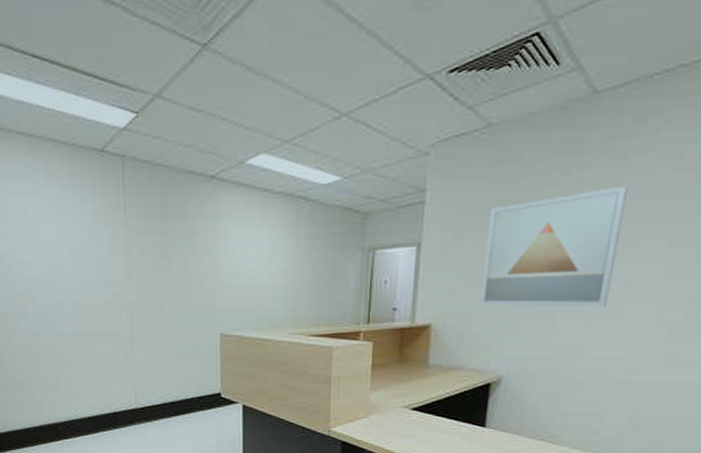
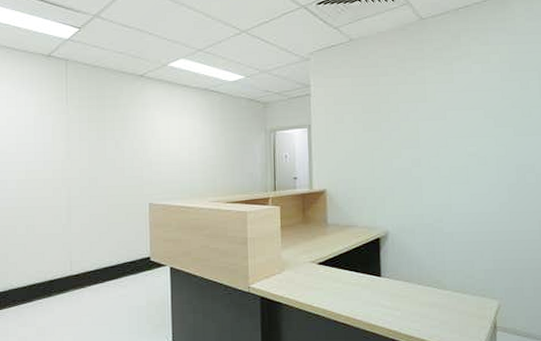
wall art: present [479,185,628,307] -> none [360,82,459,174]

